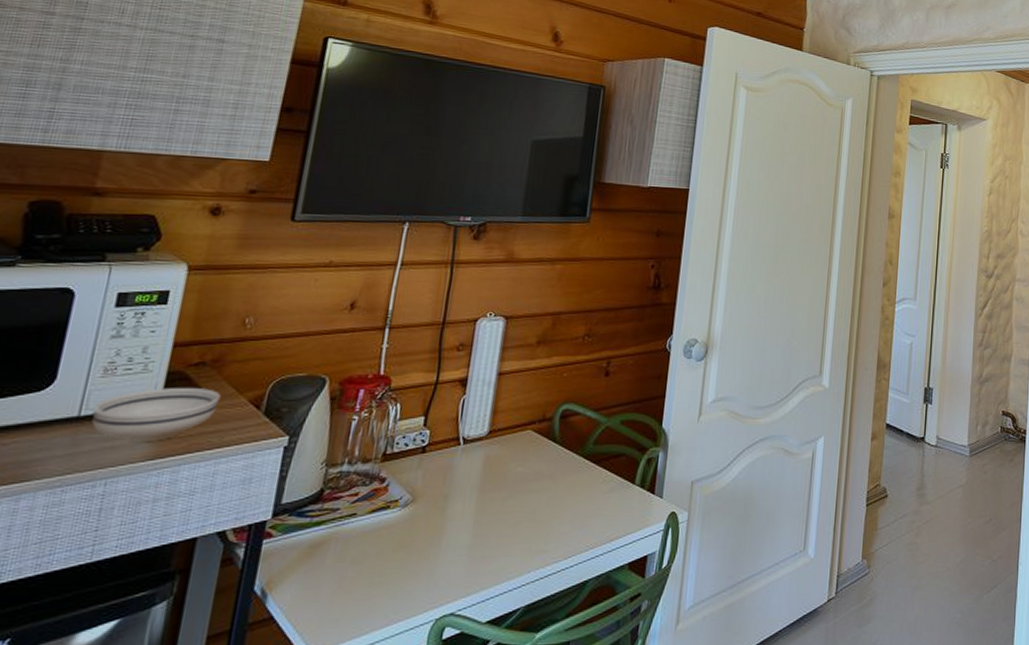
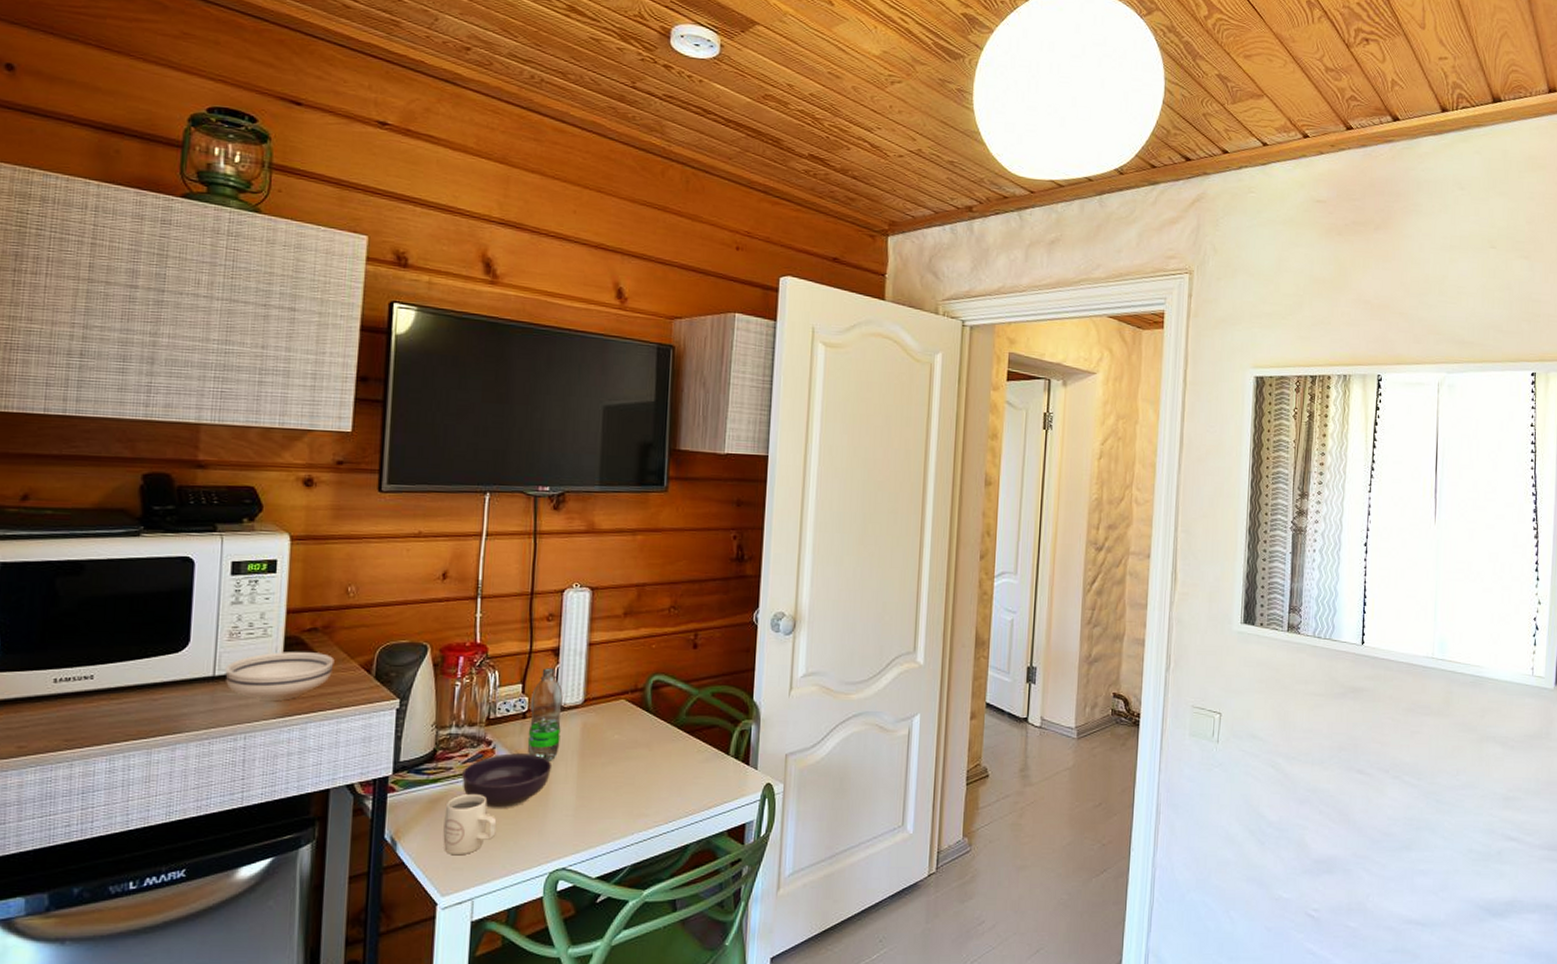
mug: none [320,535,383,606] -> present [443,793,497,856]
bowl: none [348,490,449,551] -> present [462,753,553,808]
bottle: none [423,399,467,498] -> present [527,668,563,761]

